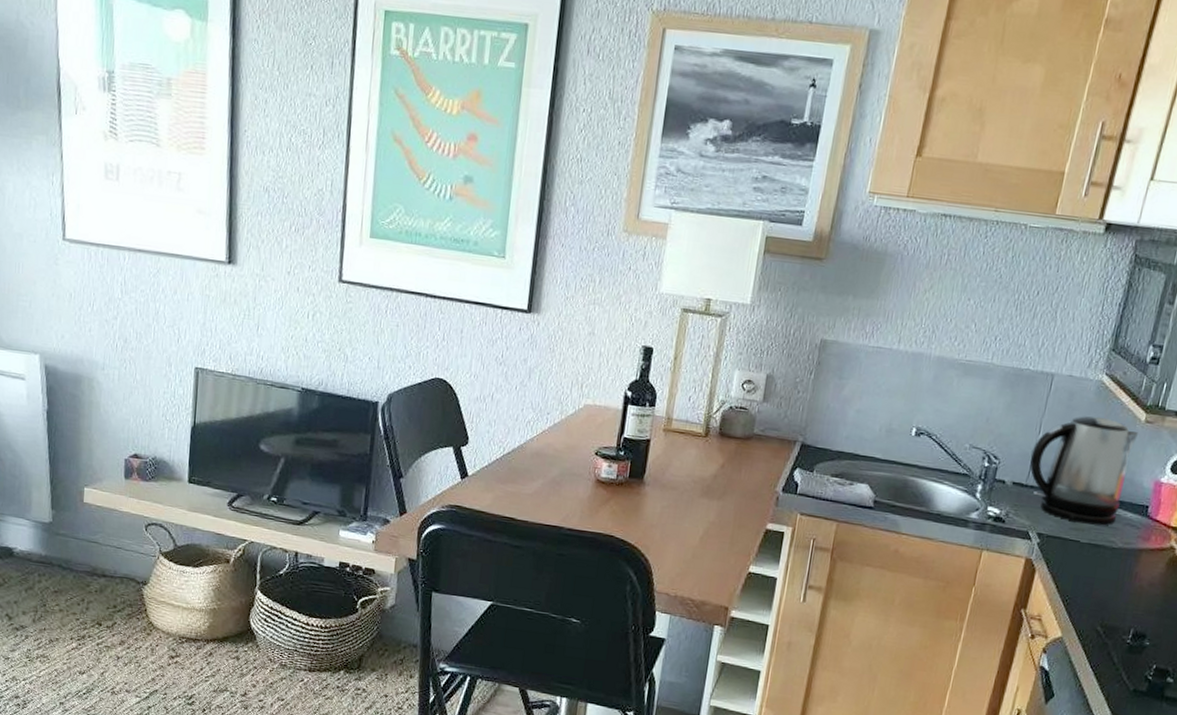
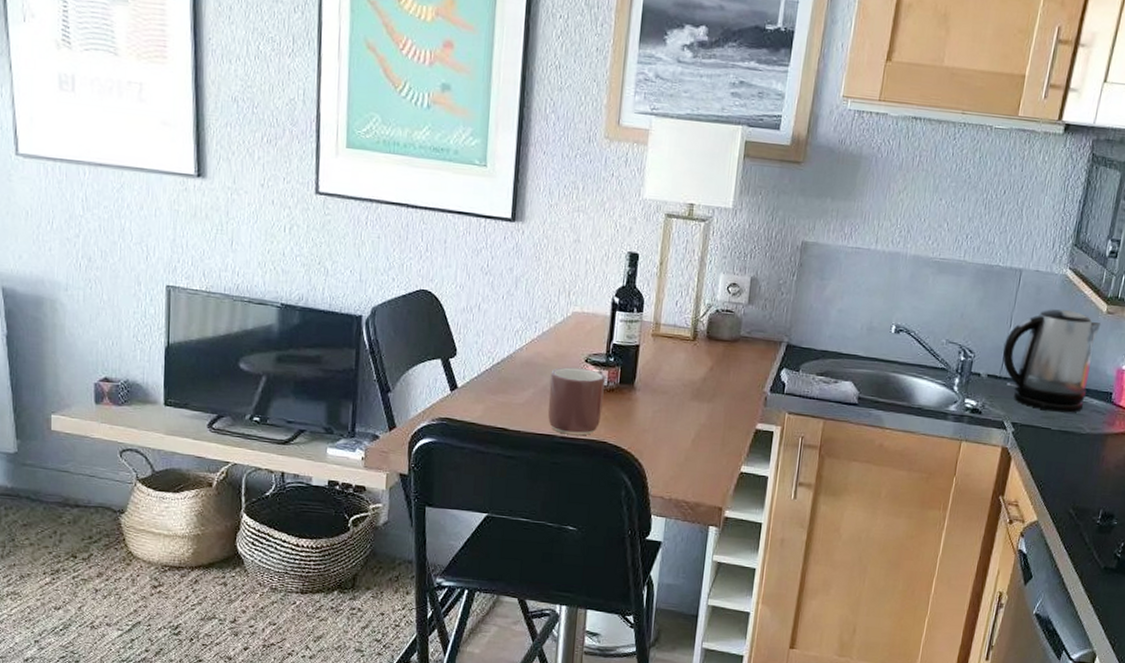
mug: none [555,459,615,529] -> present [547,367,605,436]

